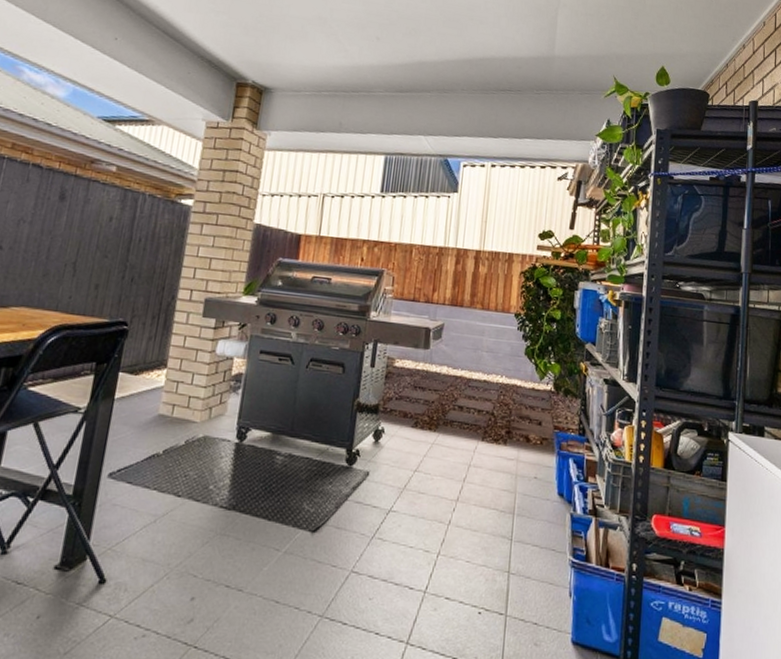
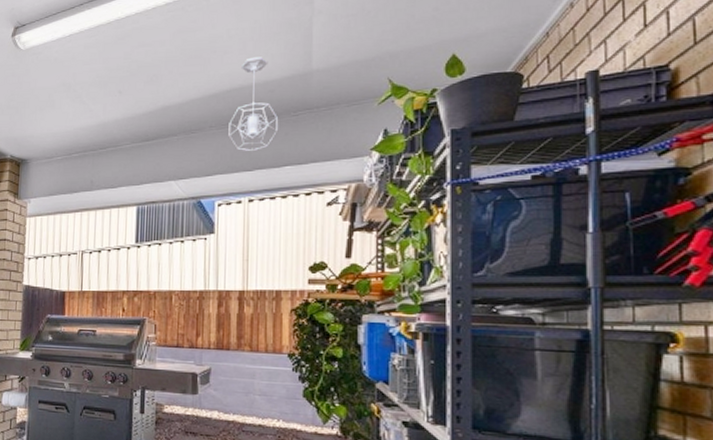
pendant light: none [478,32,523,121] -> present [228,57,278,152]

